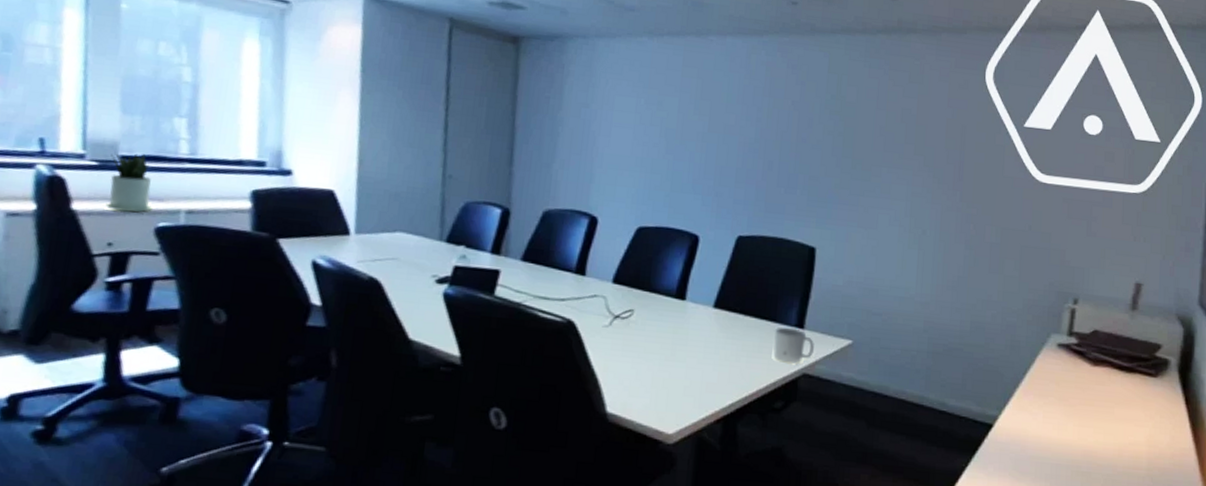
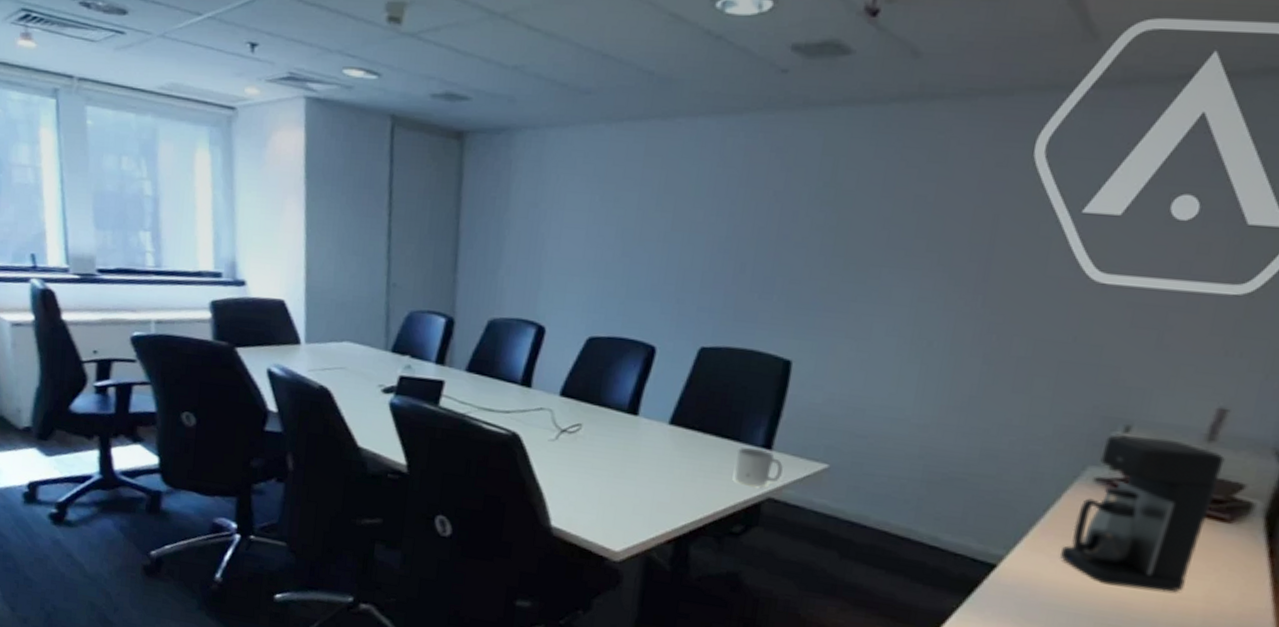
planter: present [105,153,153,213] -> none [89,267,127,323]
coffee maker: none [1039,307,1145,439] -> present [1059,435,1225,592]

